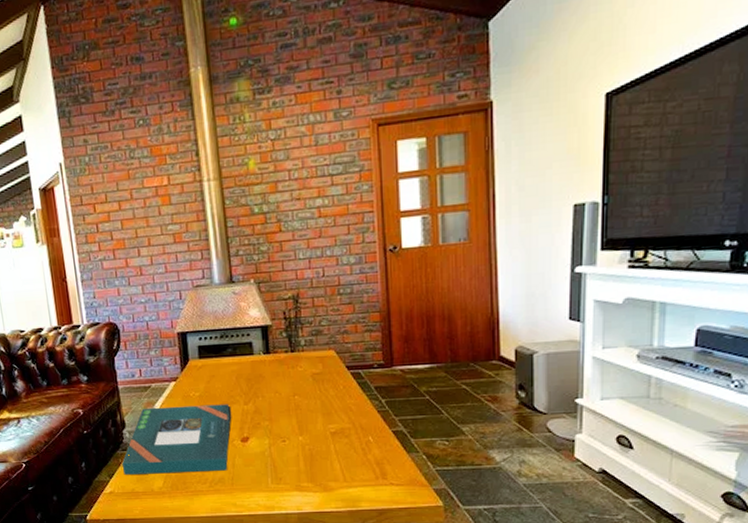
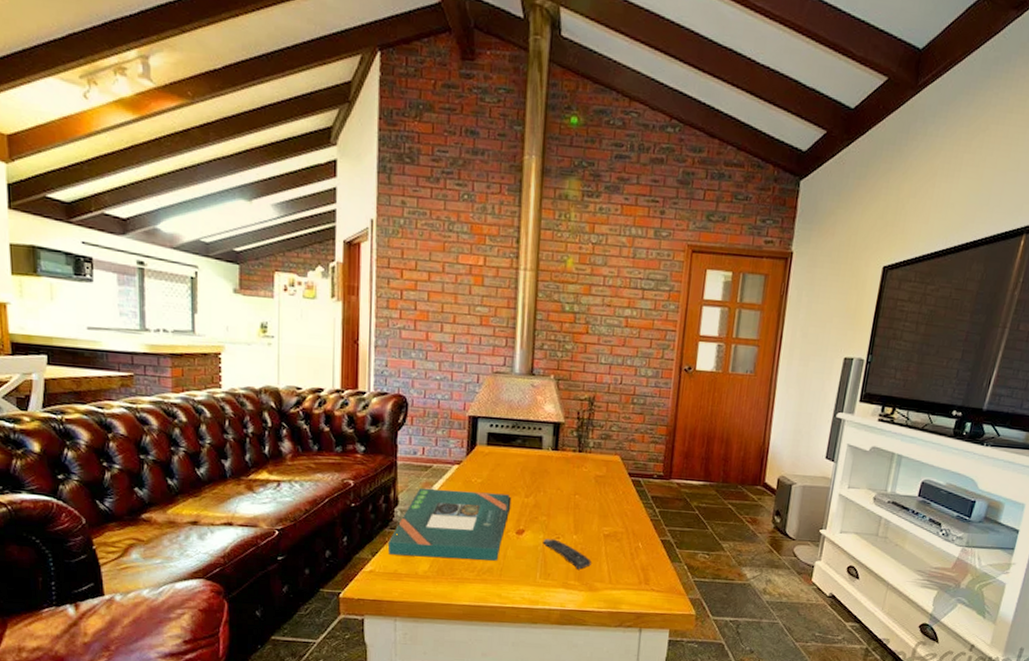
remote control: none [269,443,322,471] -> present [543,538,591,569]

